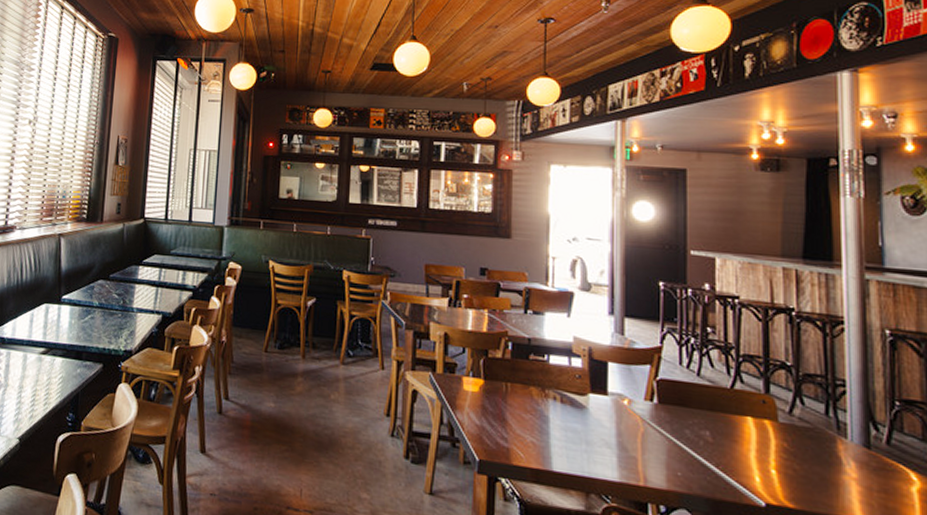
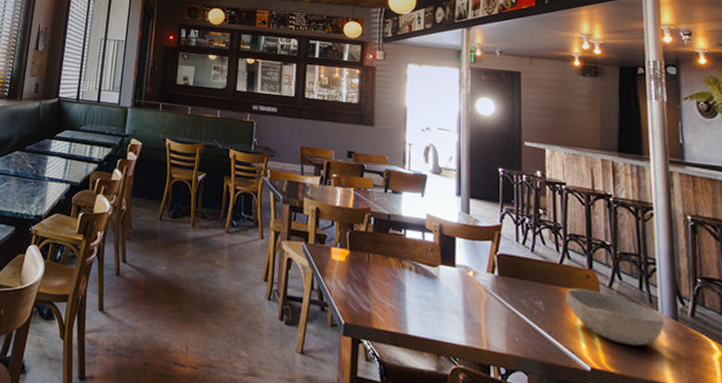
bowl: none [737,415,855,479] -> present [566,287,665,346]

